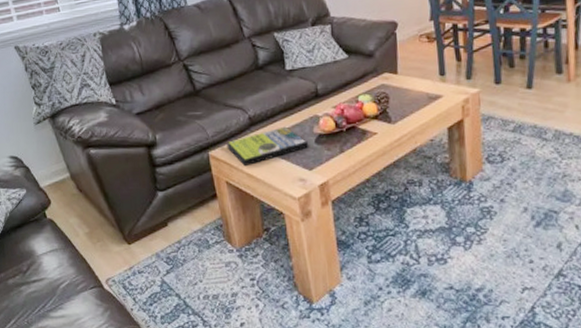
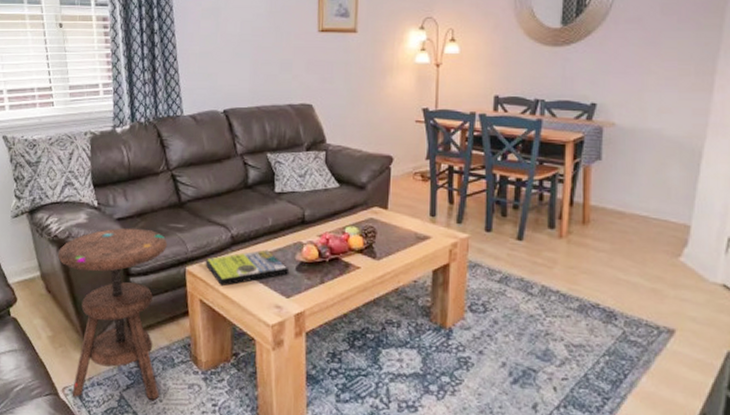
side table: none [83,120,199,287] -> present [57,227,168,401]

